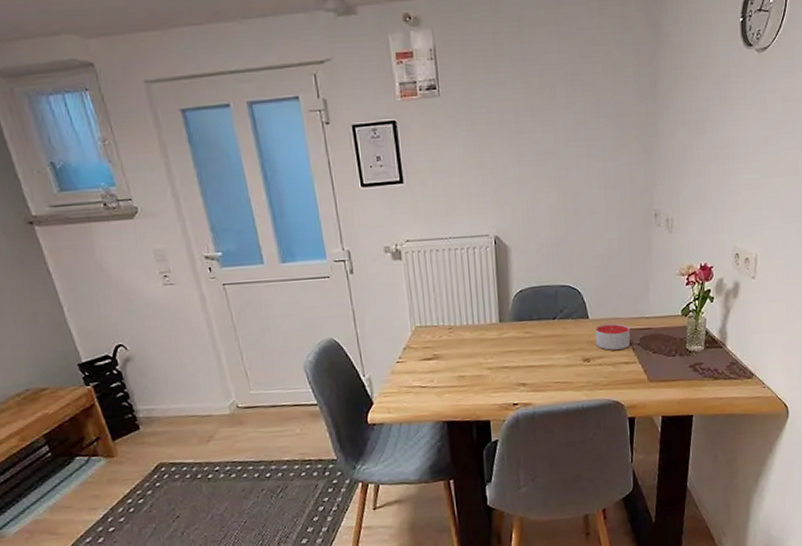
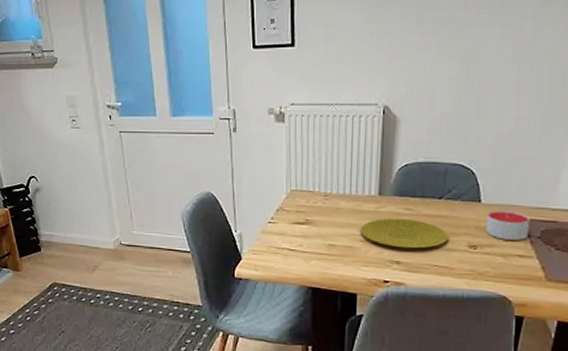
plate: none [486,341,565,370] -> present [360,218,449,249]

